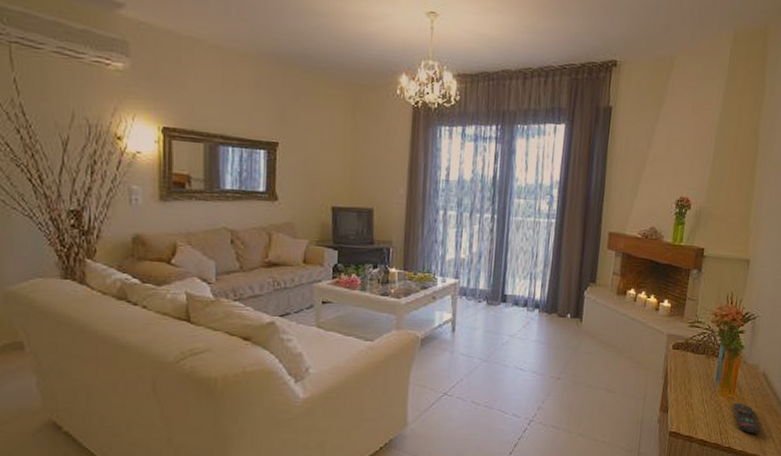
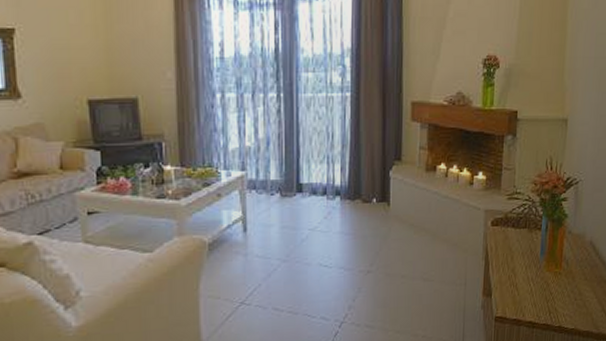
remote control: present [733,402,759,434] -> none [561,277,590,309]

